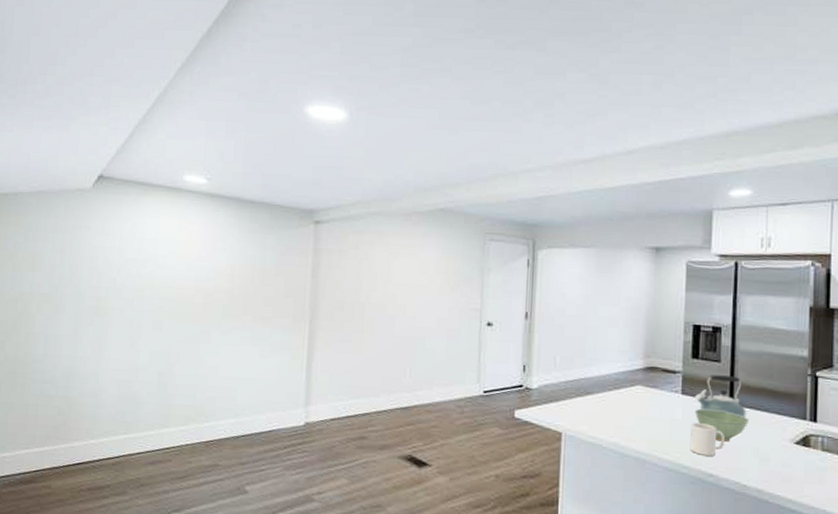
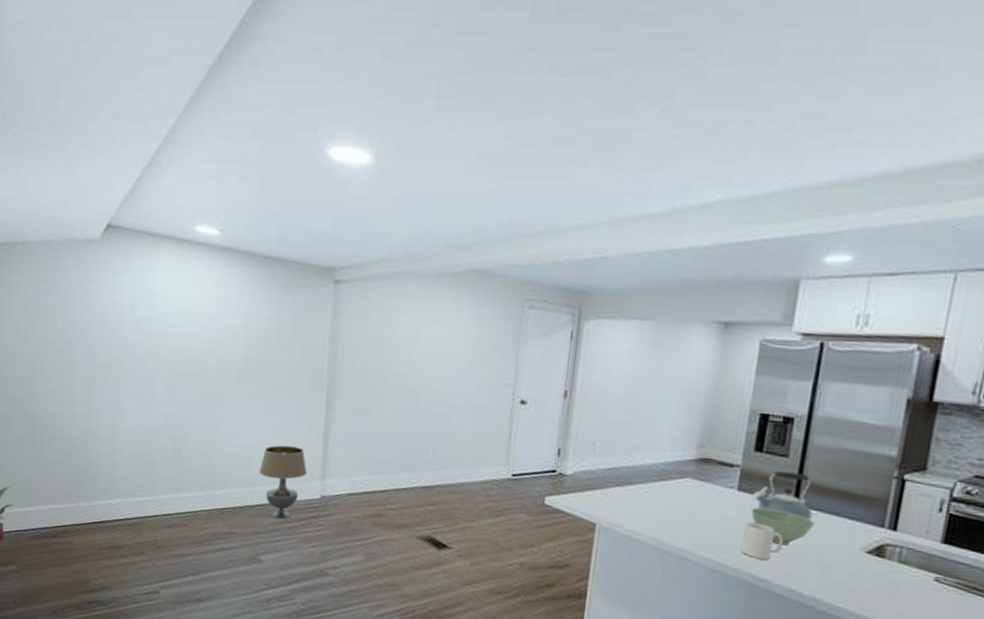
table lamp: none [244,375,291,448] -> present [258,445,307,519]

